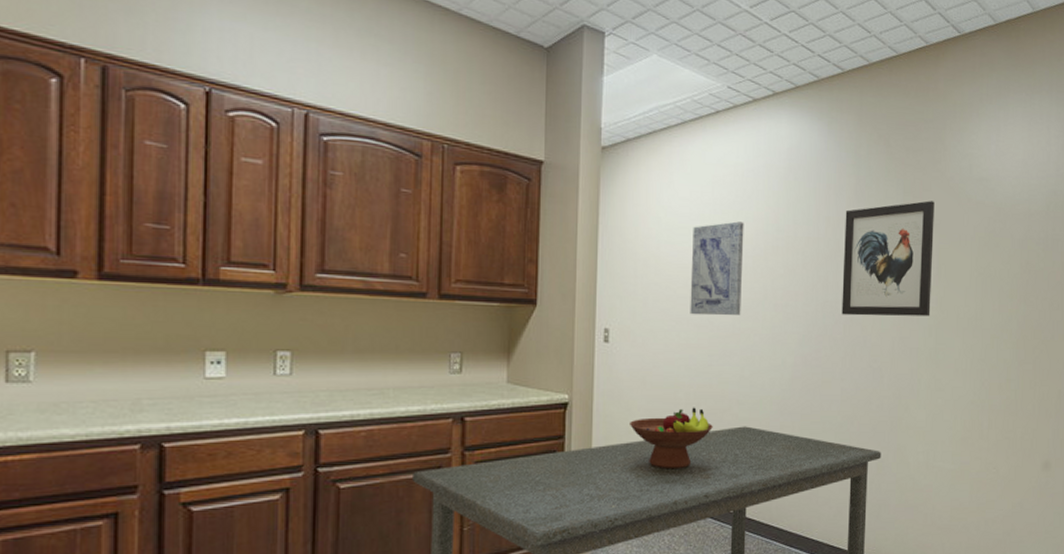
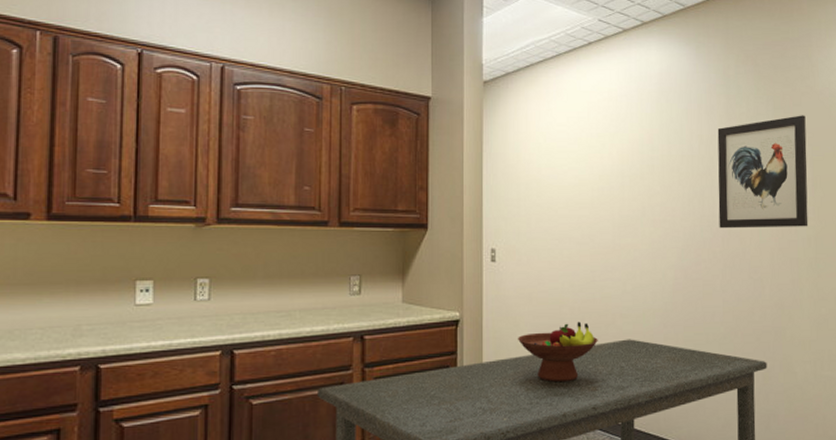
wall art: present [690,221,744,316] -> none [571,143,621,233]

